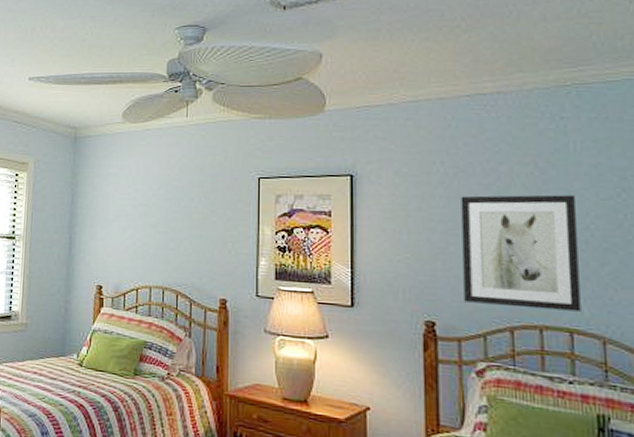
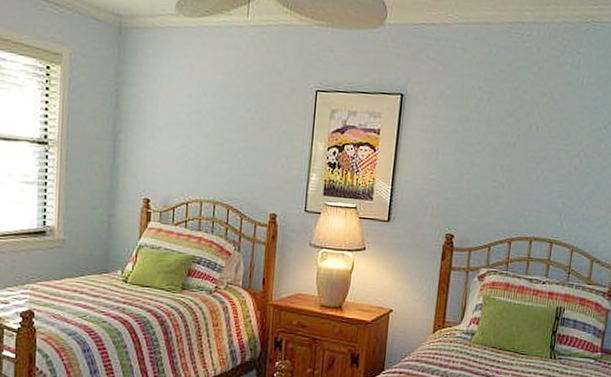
wall art: present [461,194,581,312] -> none [478,121,575,226]

